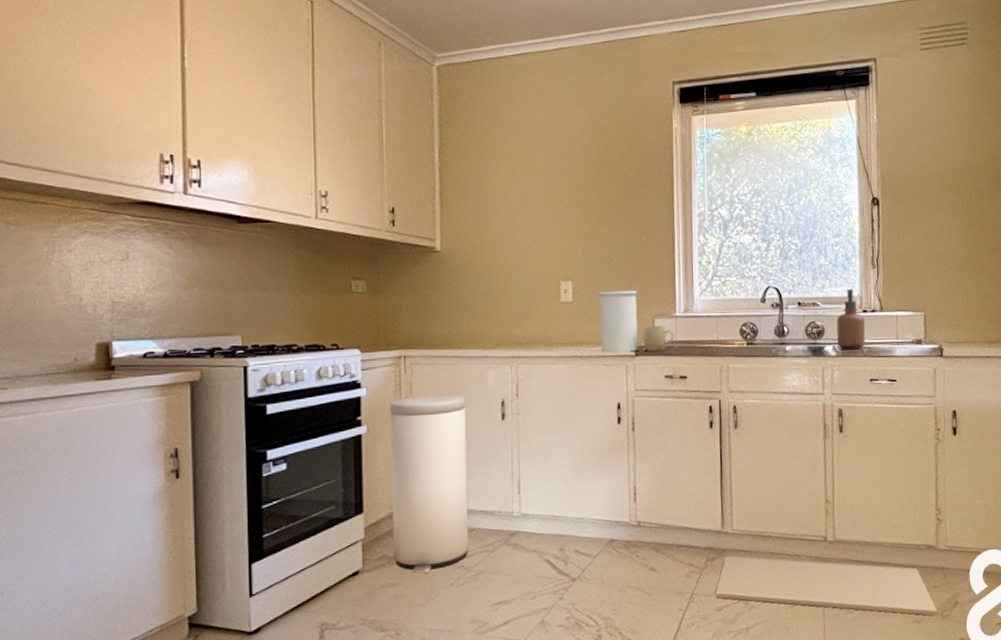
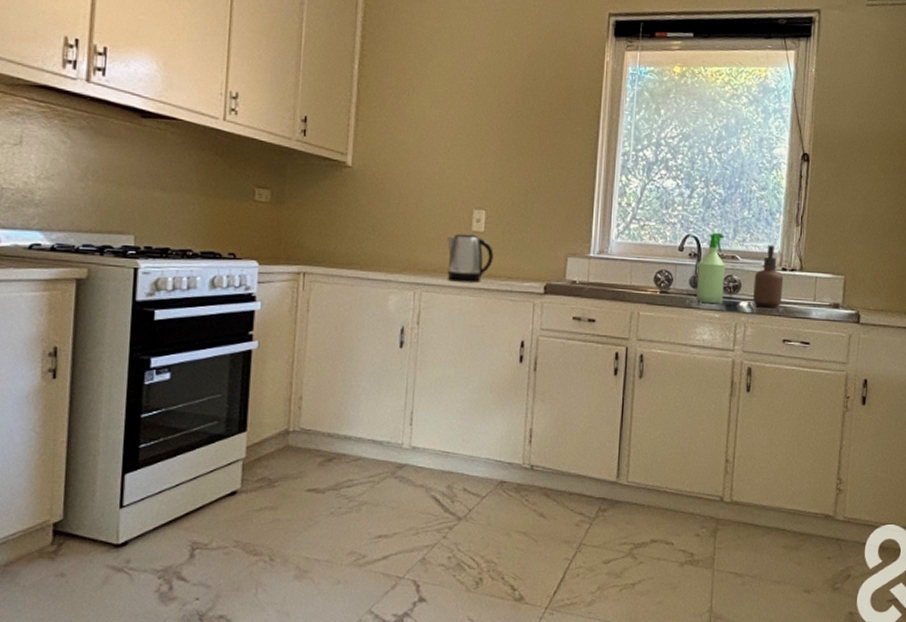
pedal bin: present [389,394,469,574] -> none [274,314,364,499]
kettle: none [538,304,584,353] -> present [447,233,494,284]
canister: present [598,291,638,353] -> none [508,224,552,290]
mug: present [642,325,675,352] -> none [553,264,587,292]
door mat: present [716,556,938,616] -> none [605,508,829,588]
spray bottle: none [781,281,809,351] -> present [695,232,726,304]

